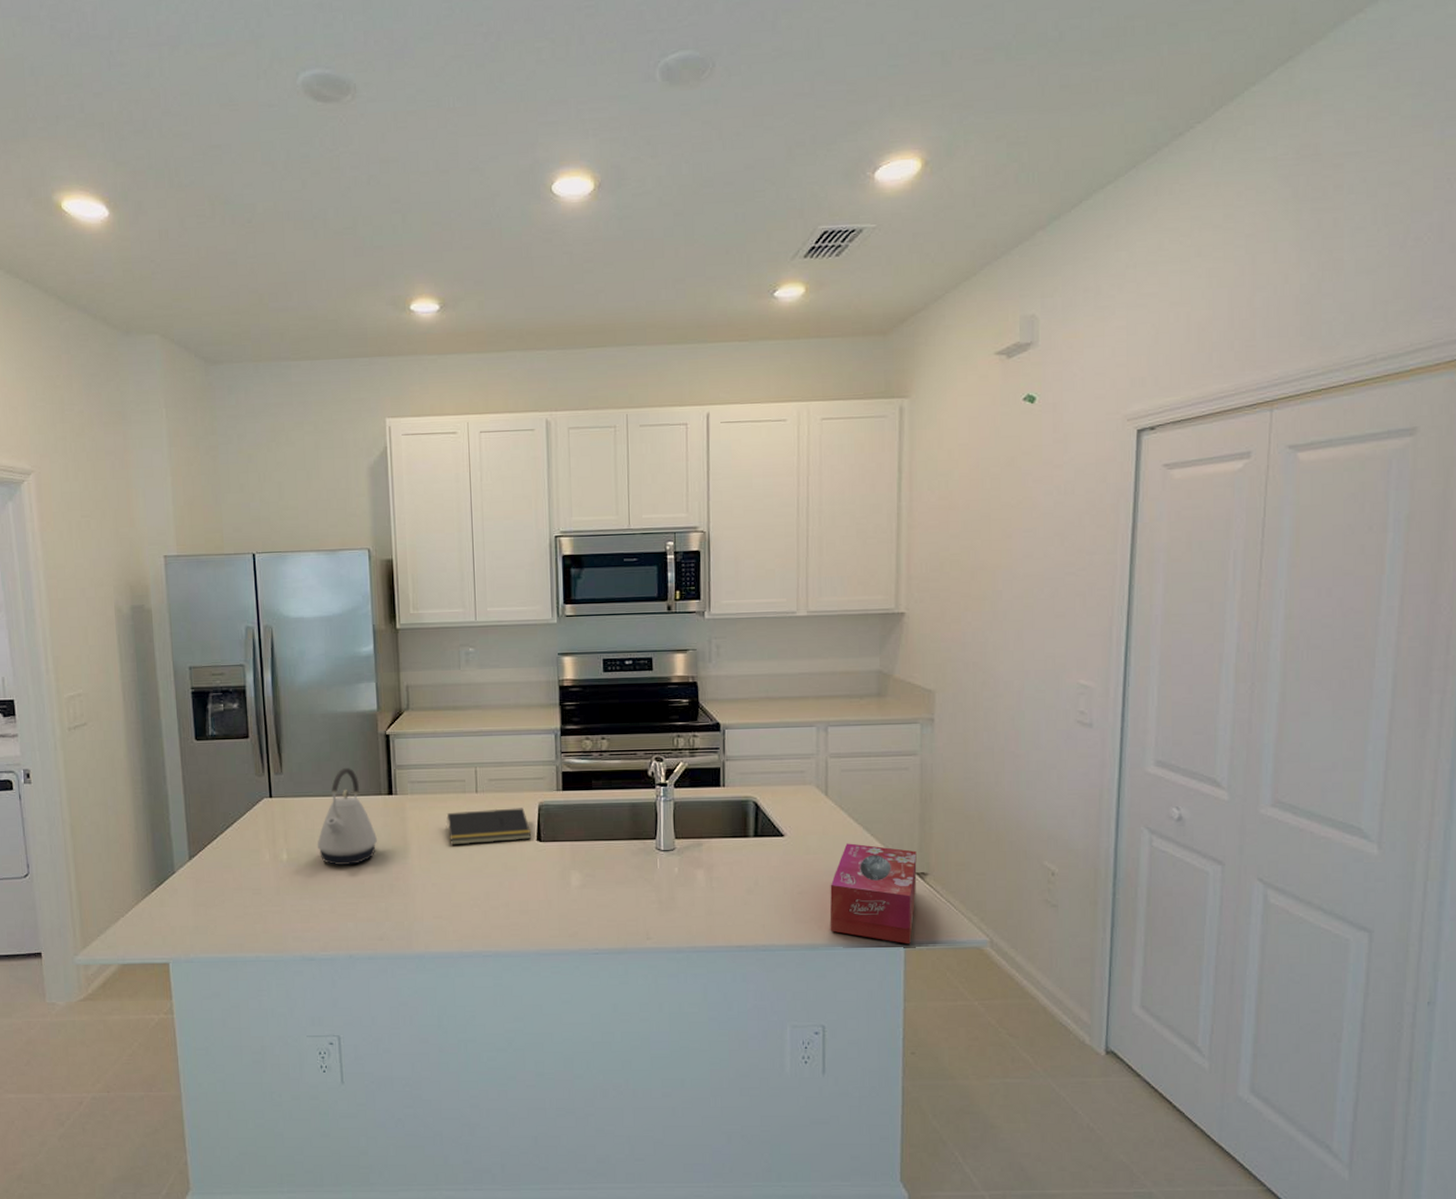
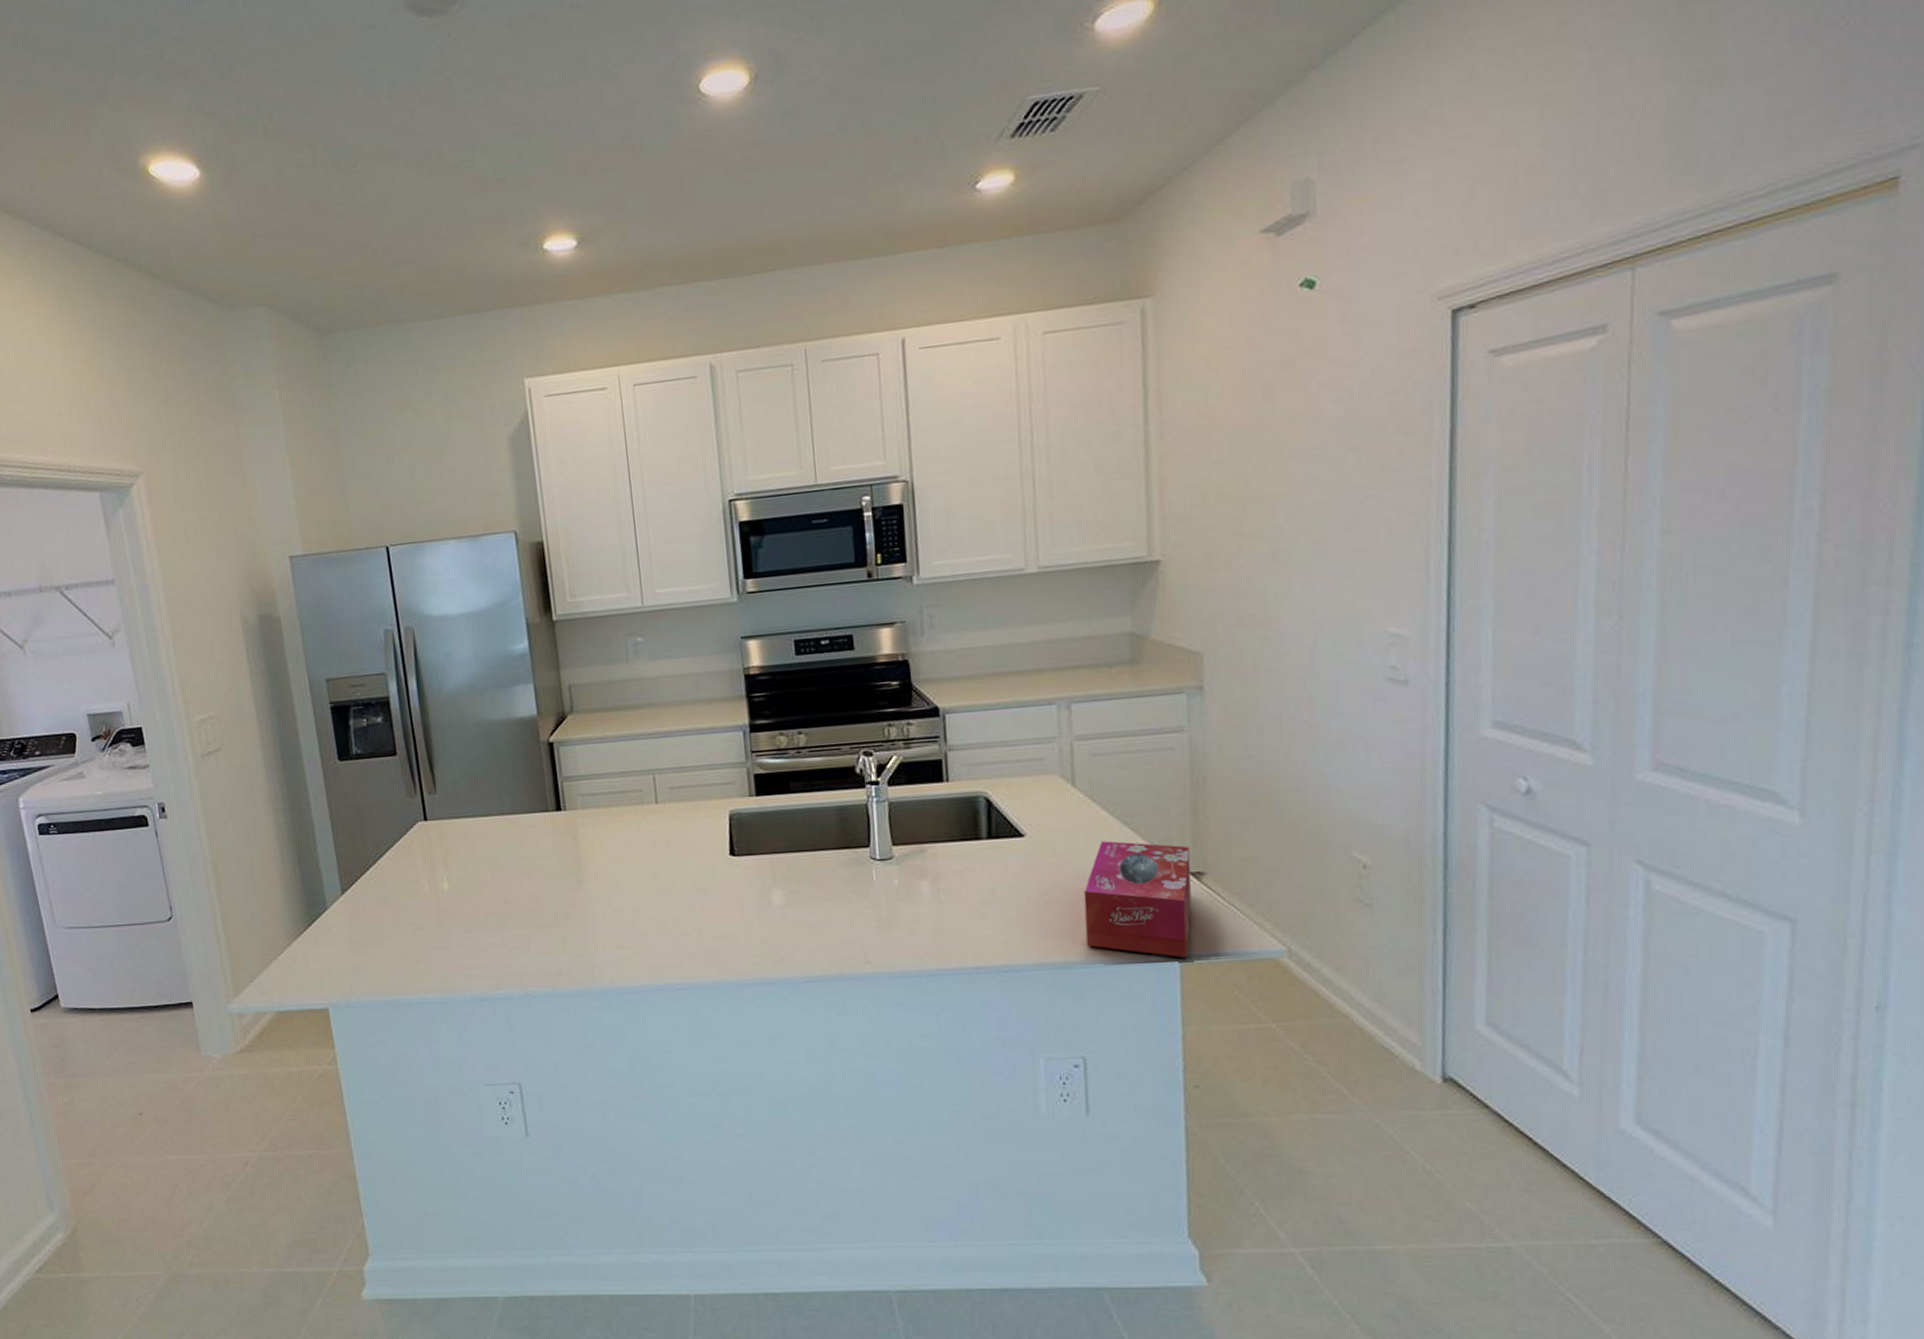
kettle: present [318,768,378,865] -> none [481,783,548,893]
notepad: present [446,808,532,845] -> none [624,818,724,865]

